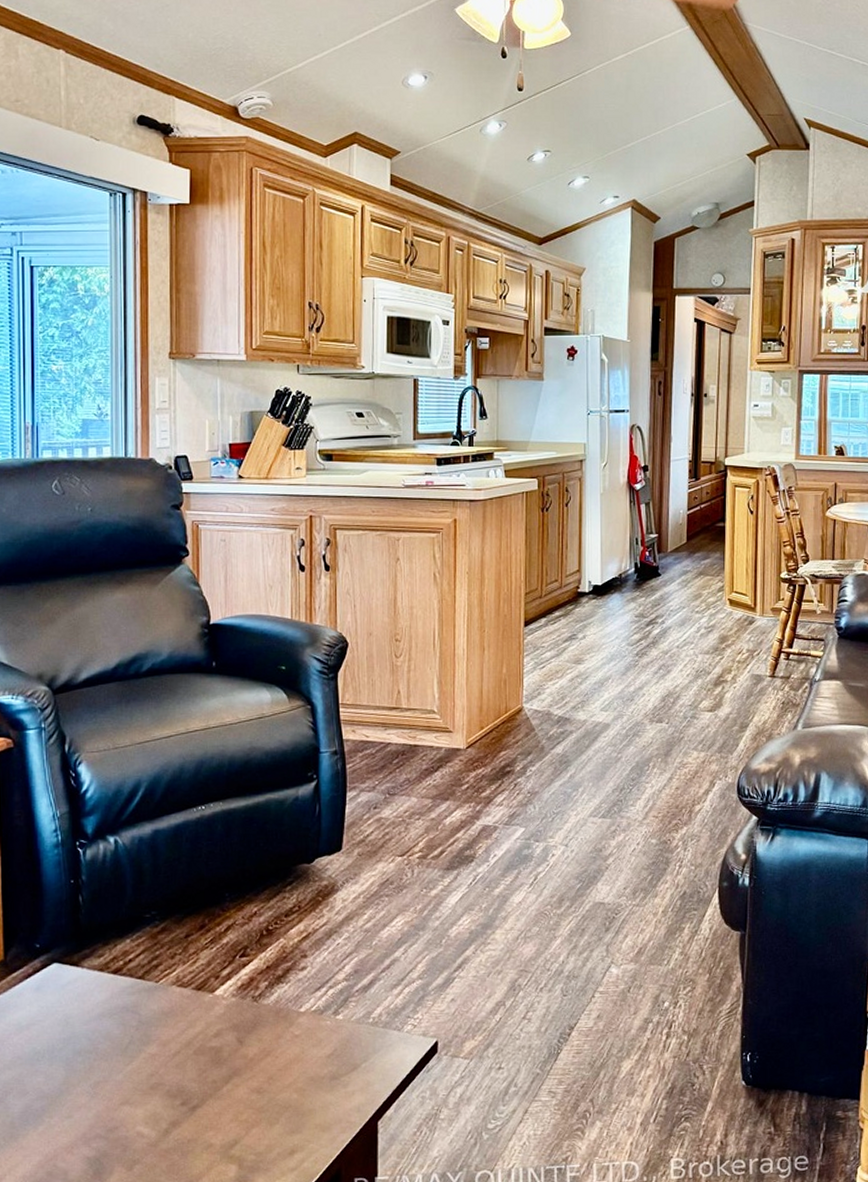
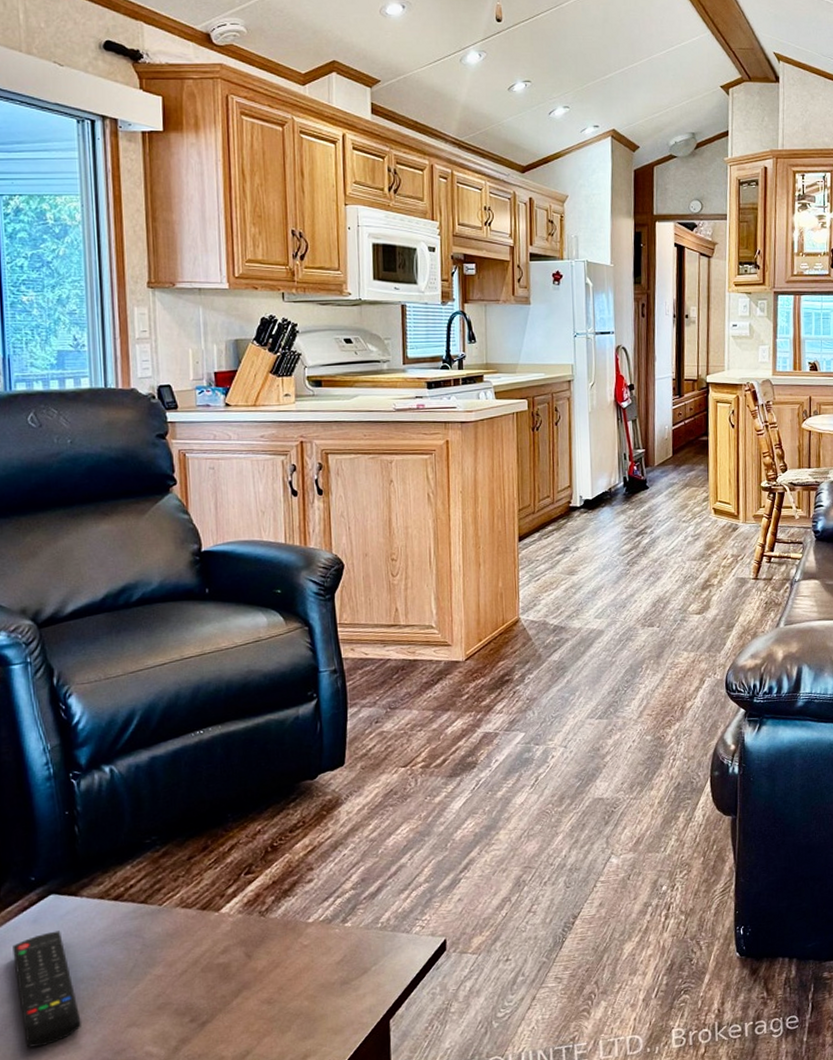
remote control: none [16,1000,77,1118] -> present [12,930,81,1048]

